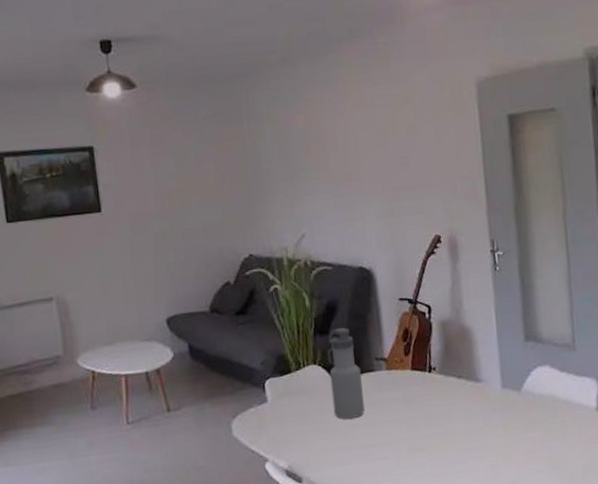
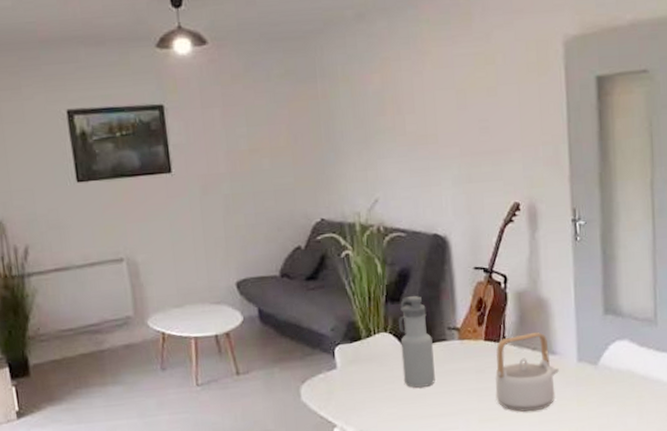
teapot: none [422,360,484,440] -> present [494,332,559,412]

